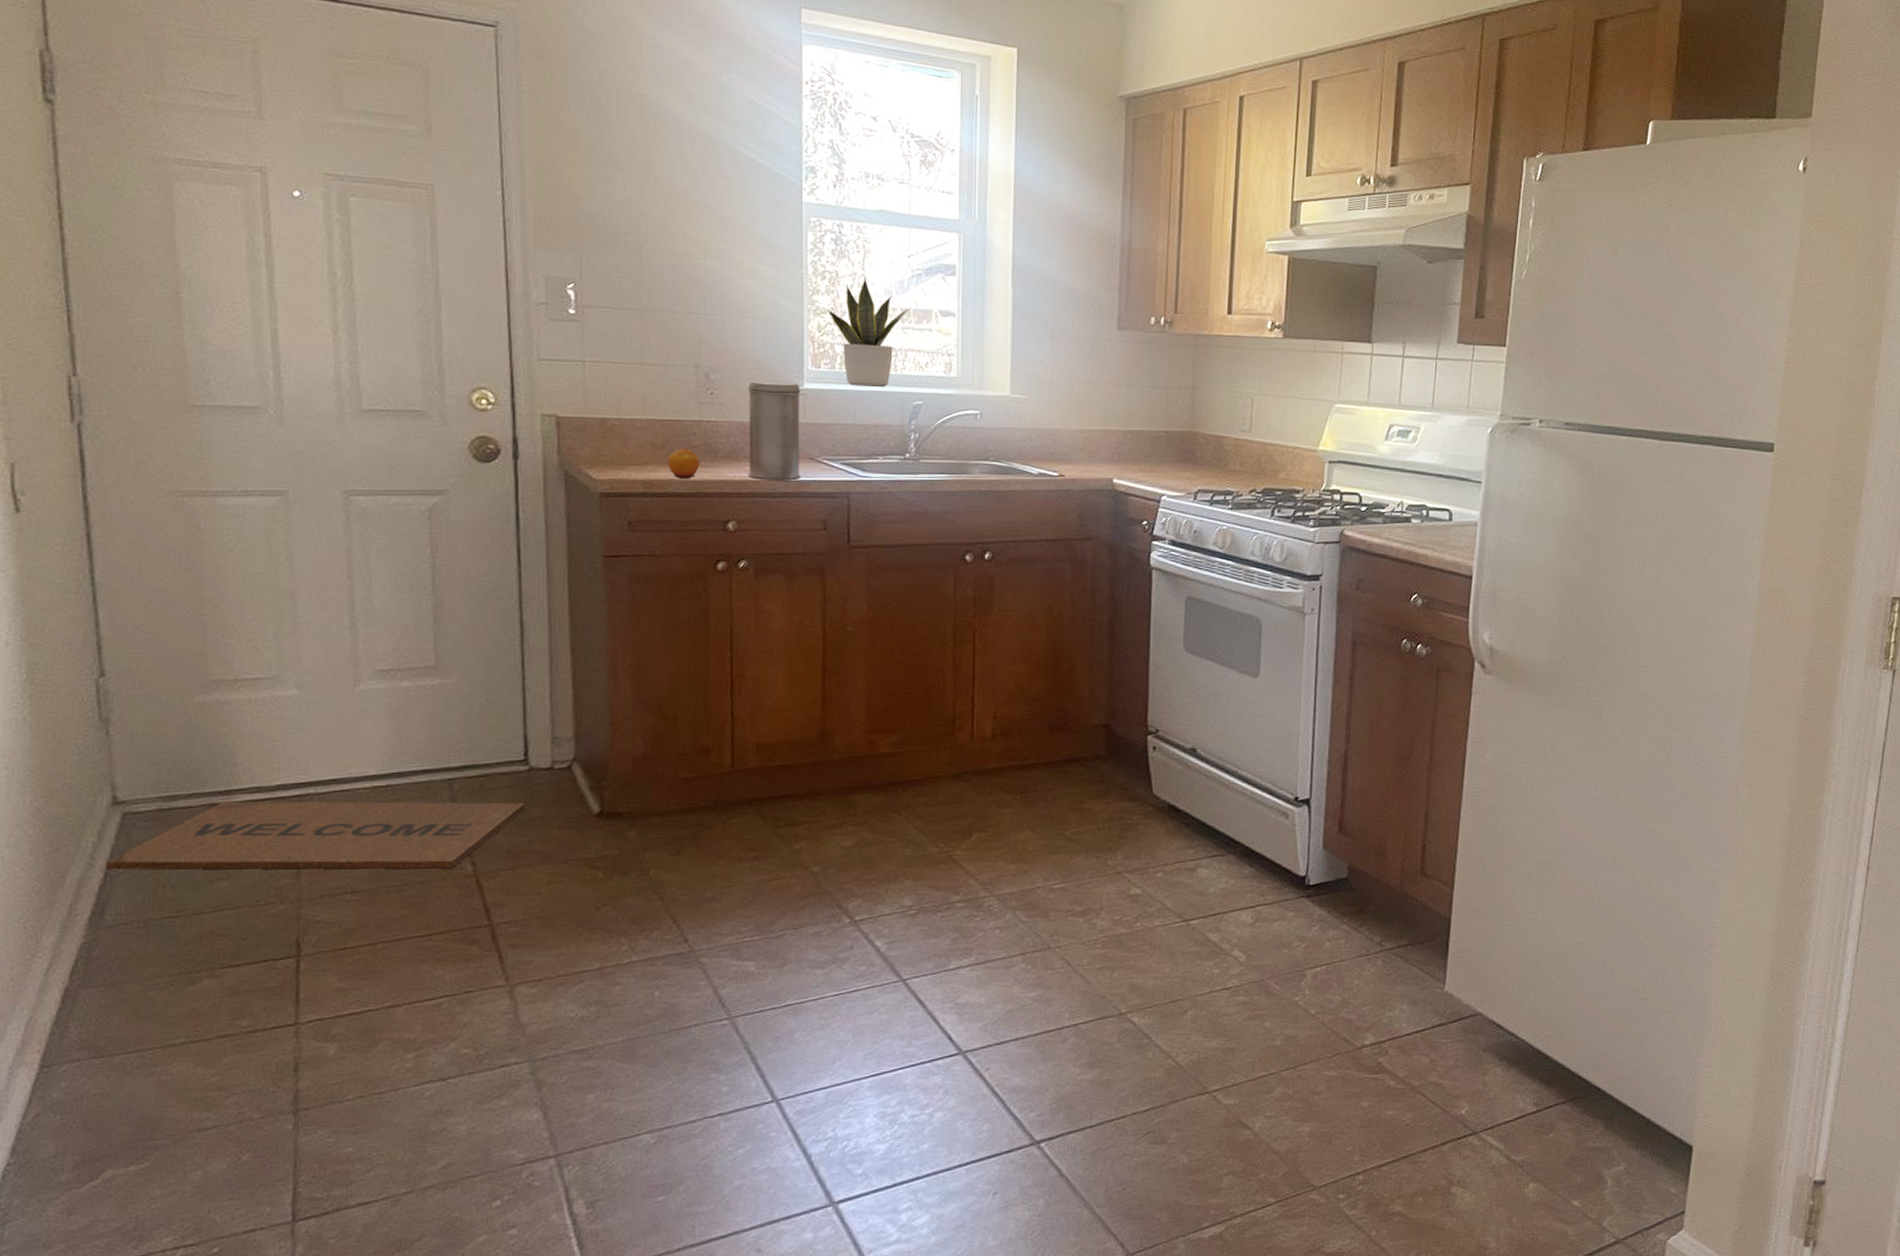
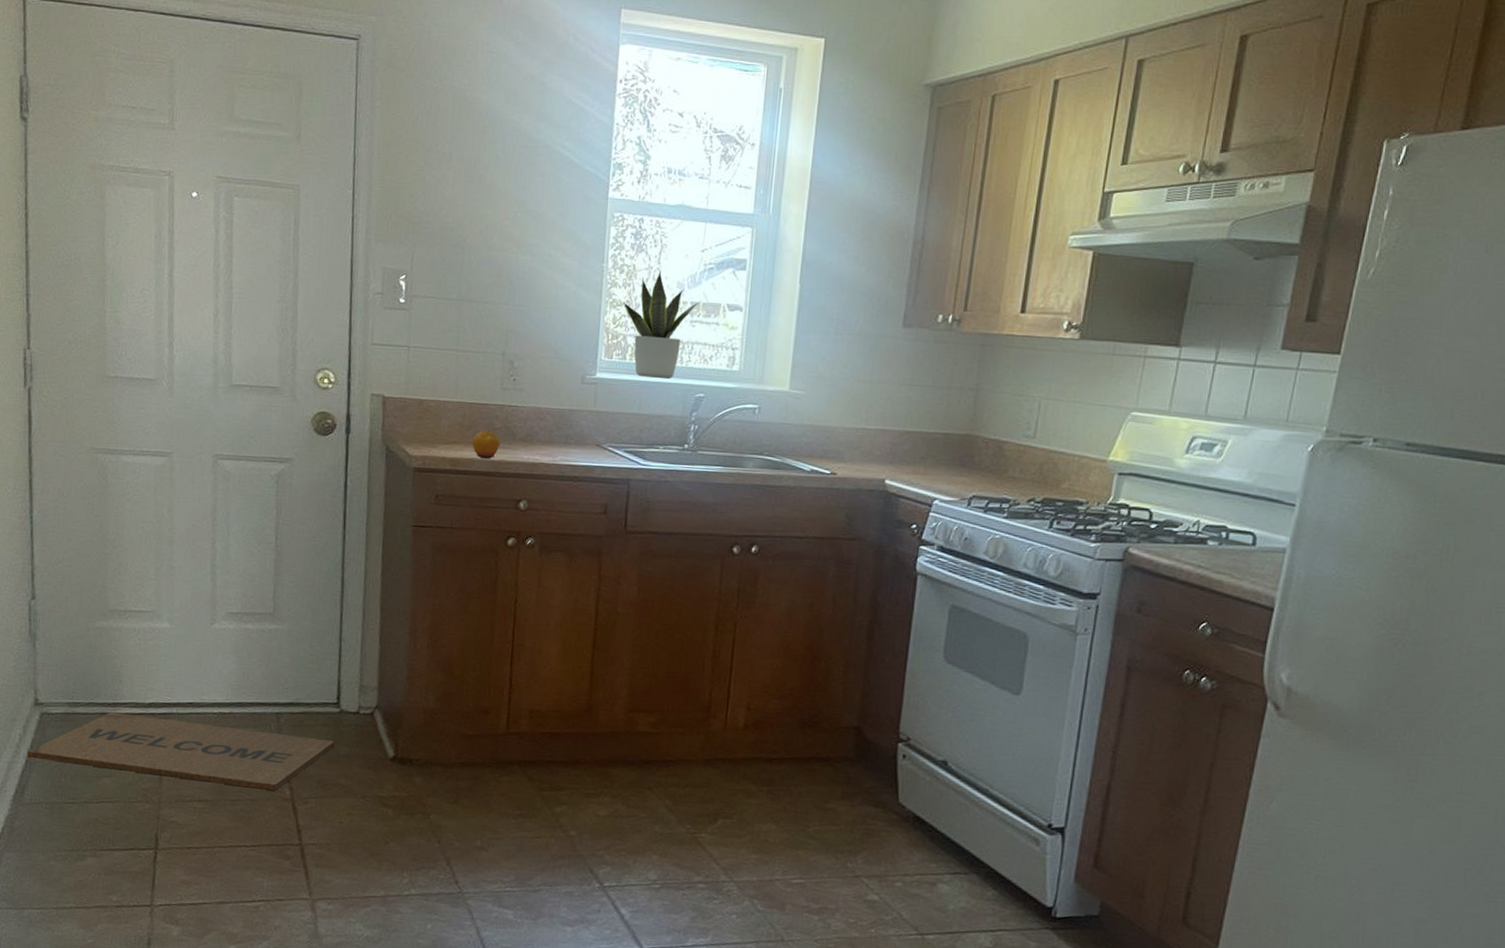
canister: present [748,380,801,482] -> none [541,368,593,466]

